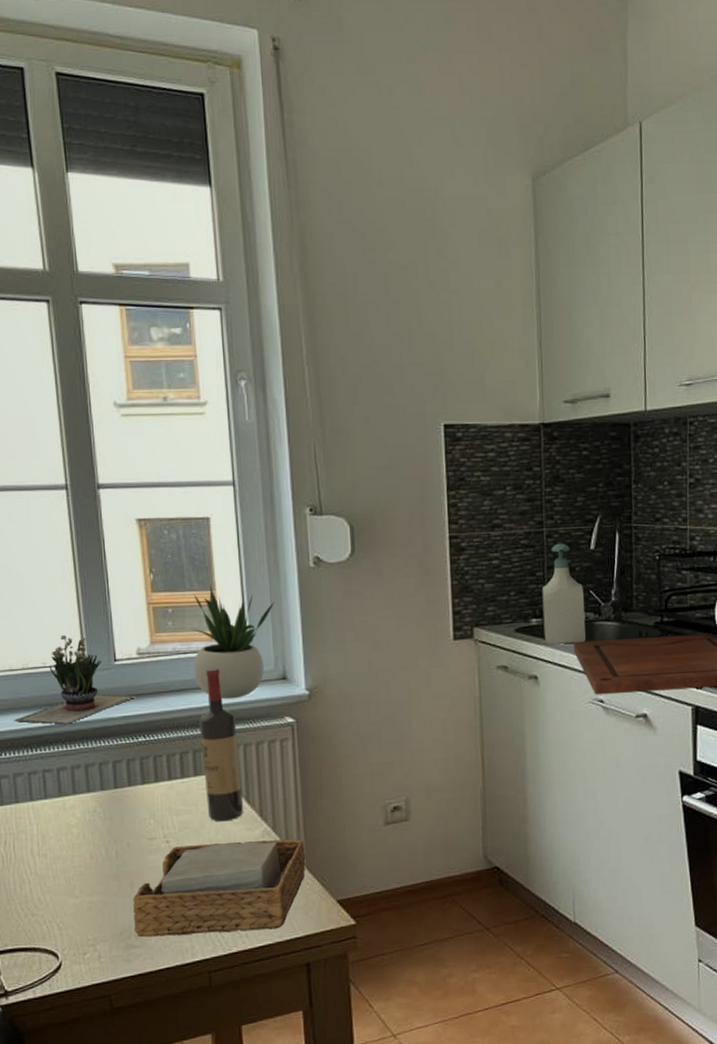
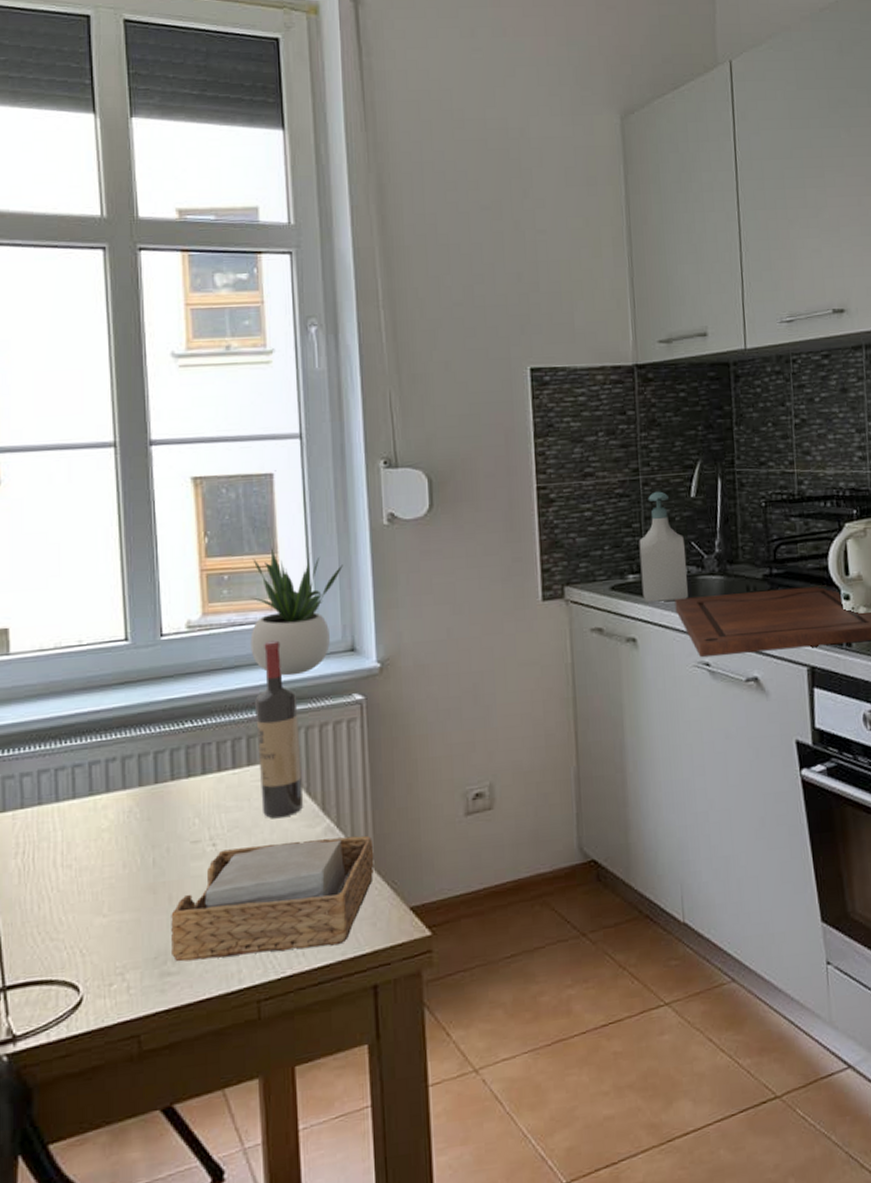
potted flower: present [14,635,137,724] -> none [42,609,184,711]

